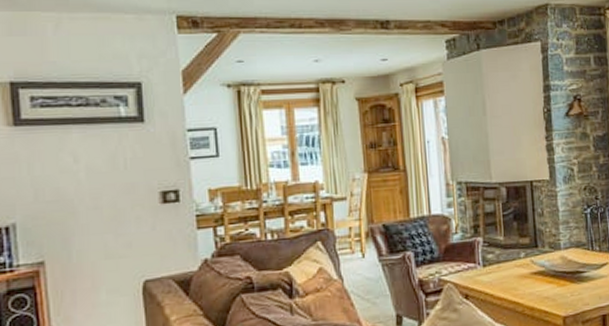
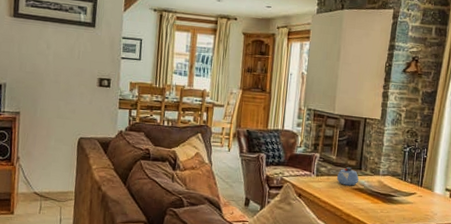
teapot: none [509,247,537,271] -> present [337,167,359,186]

